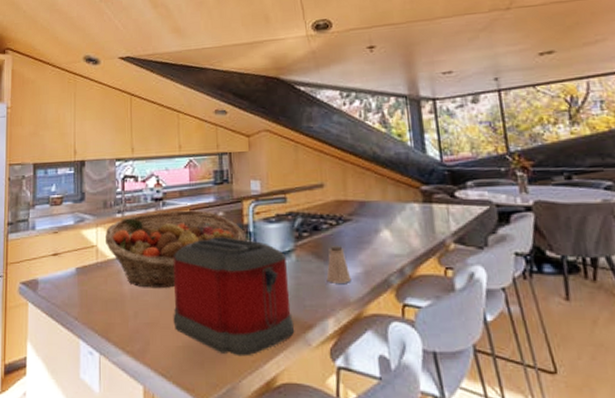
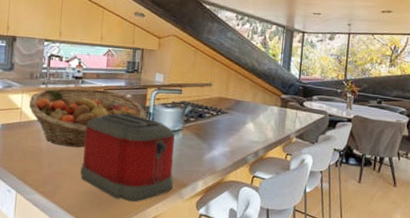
saltshaker: present [326,246,352,283] -> none [202,130,221,158]

